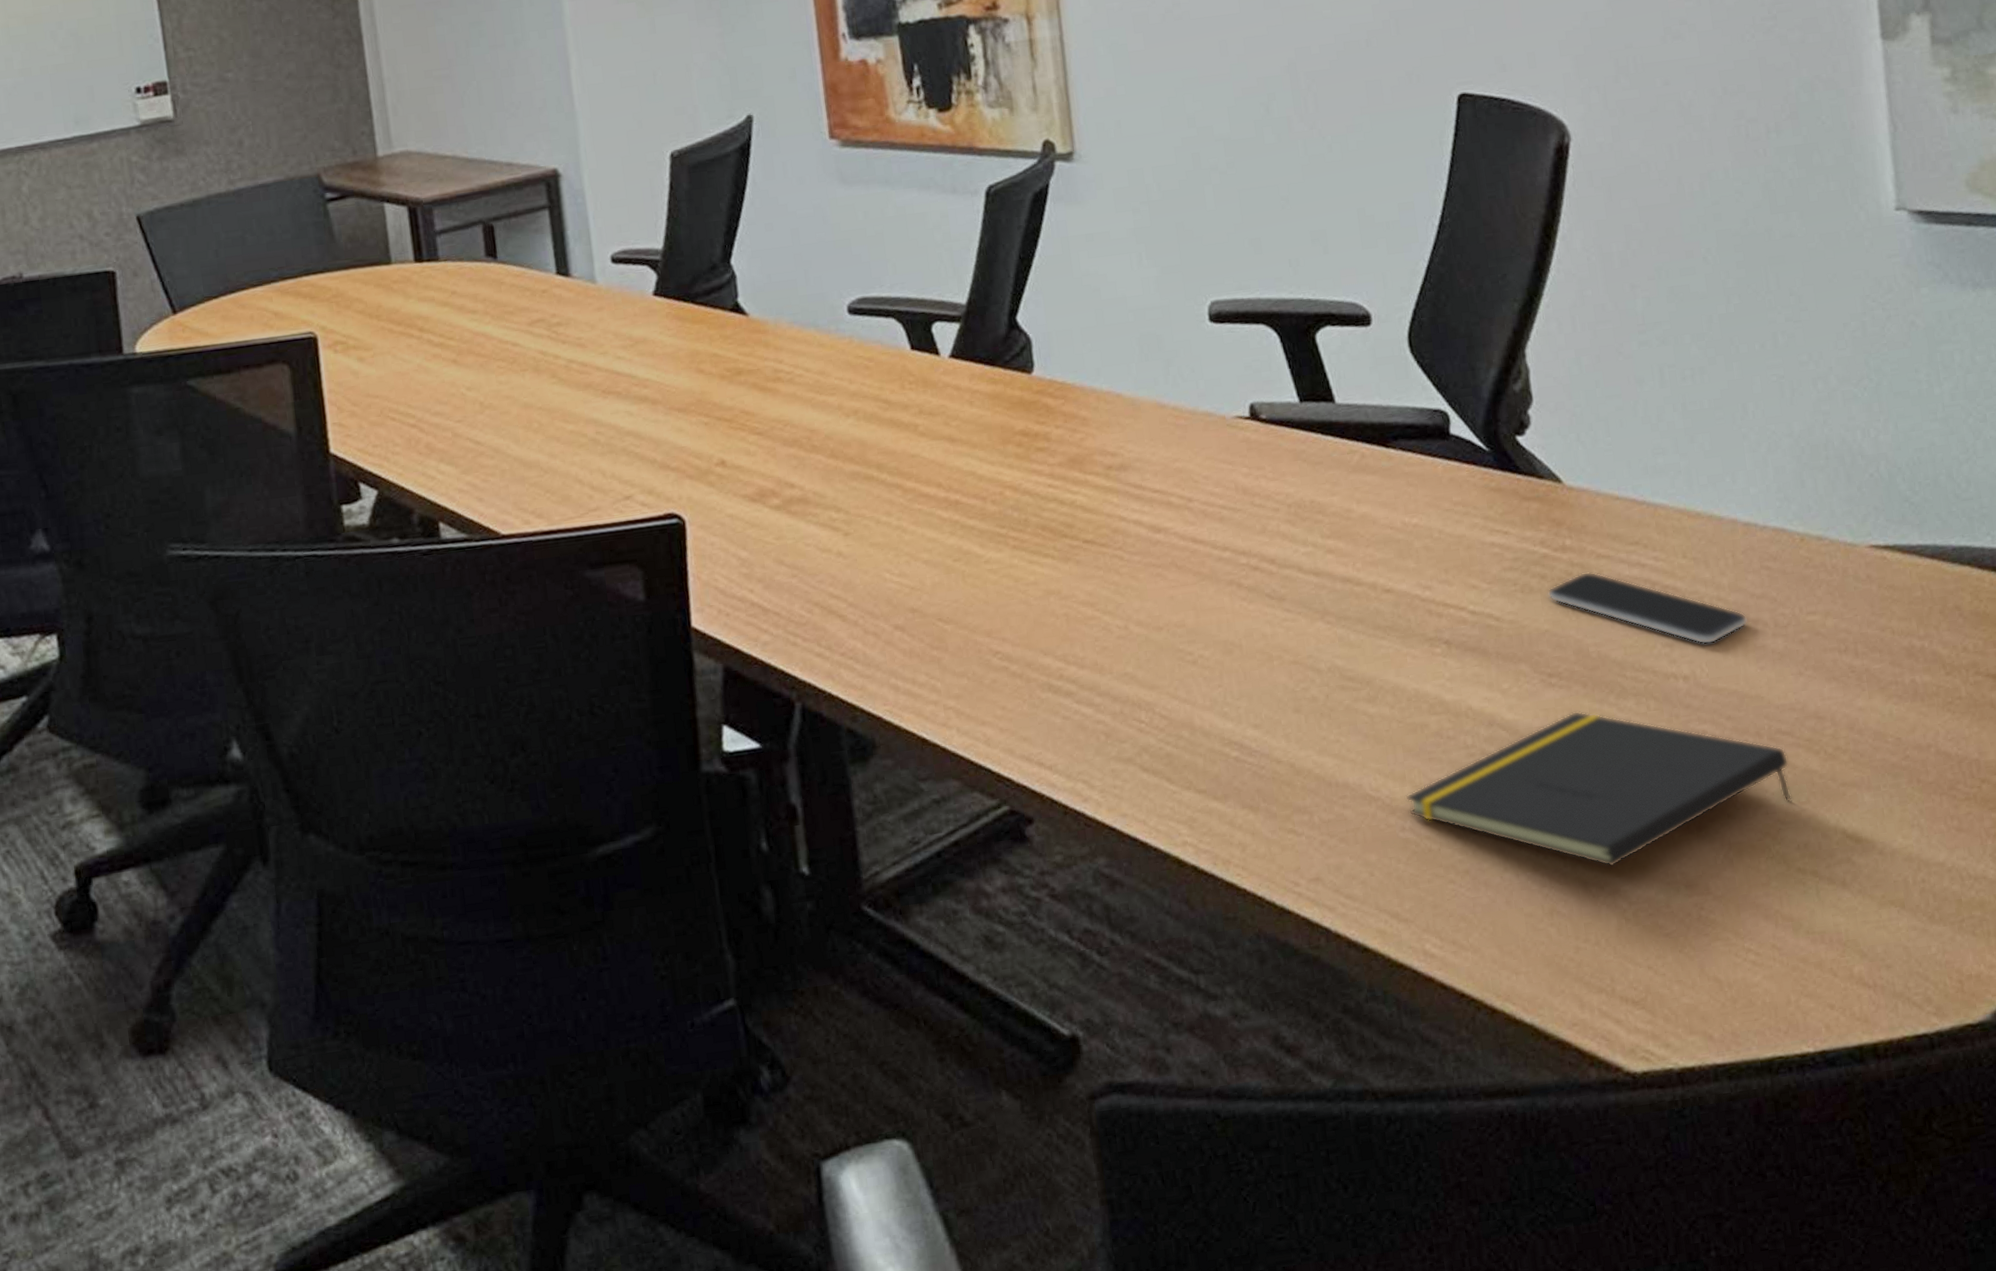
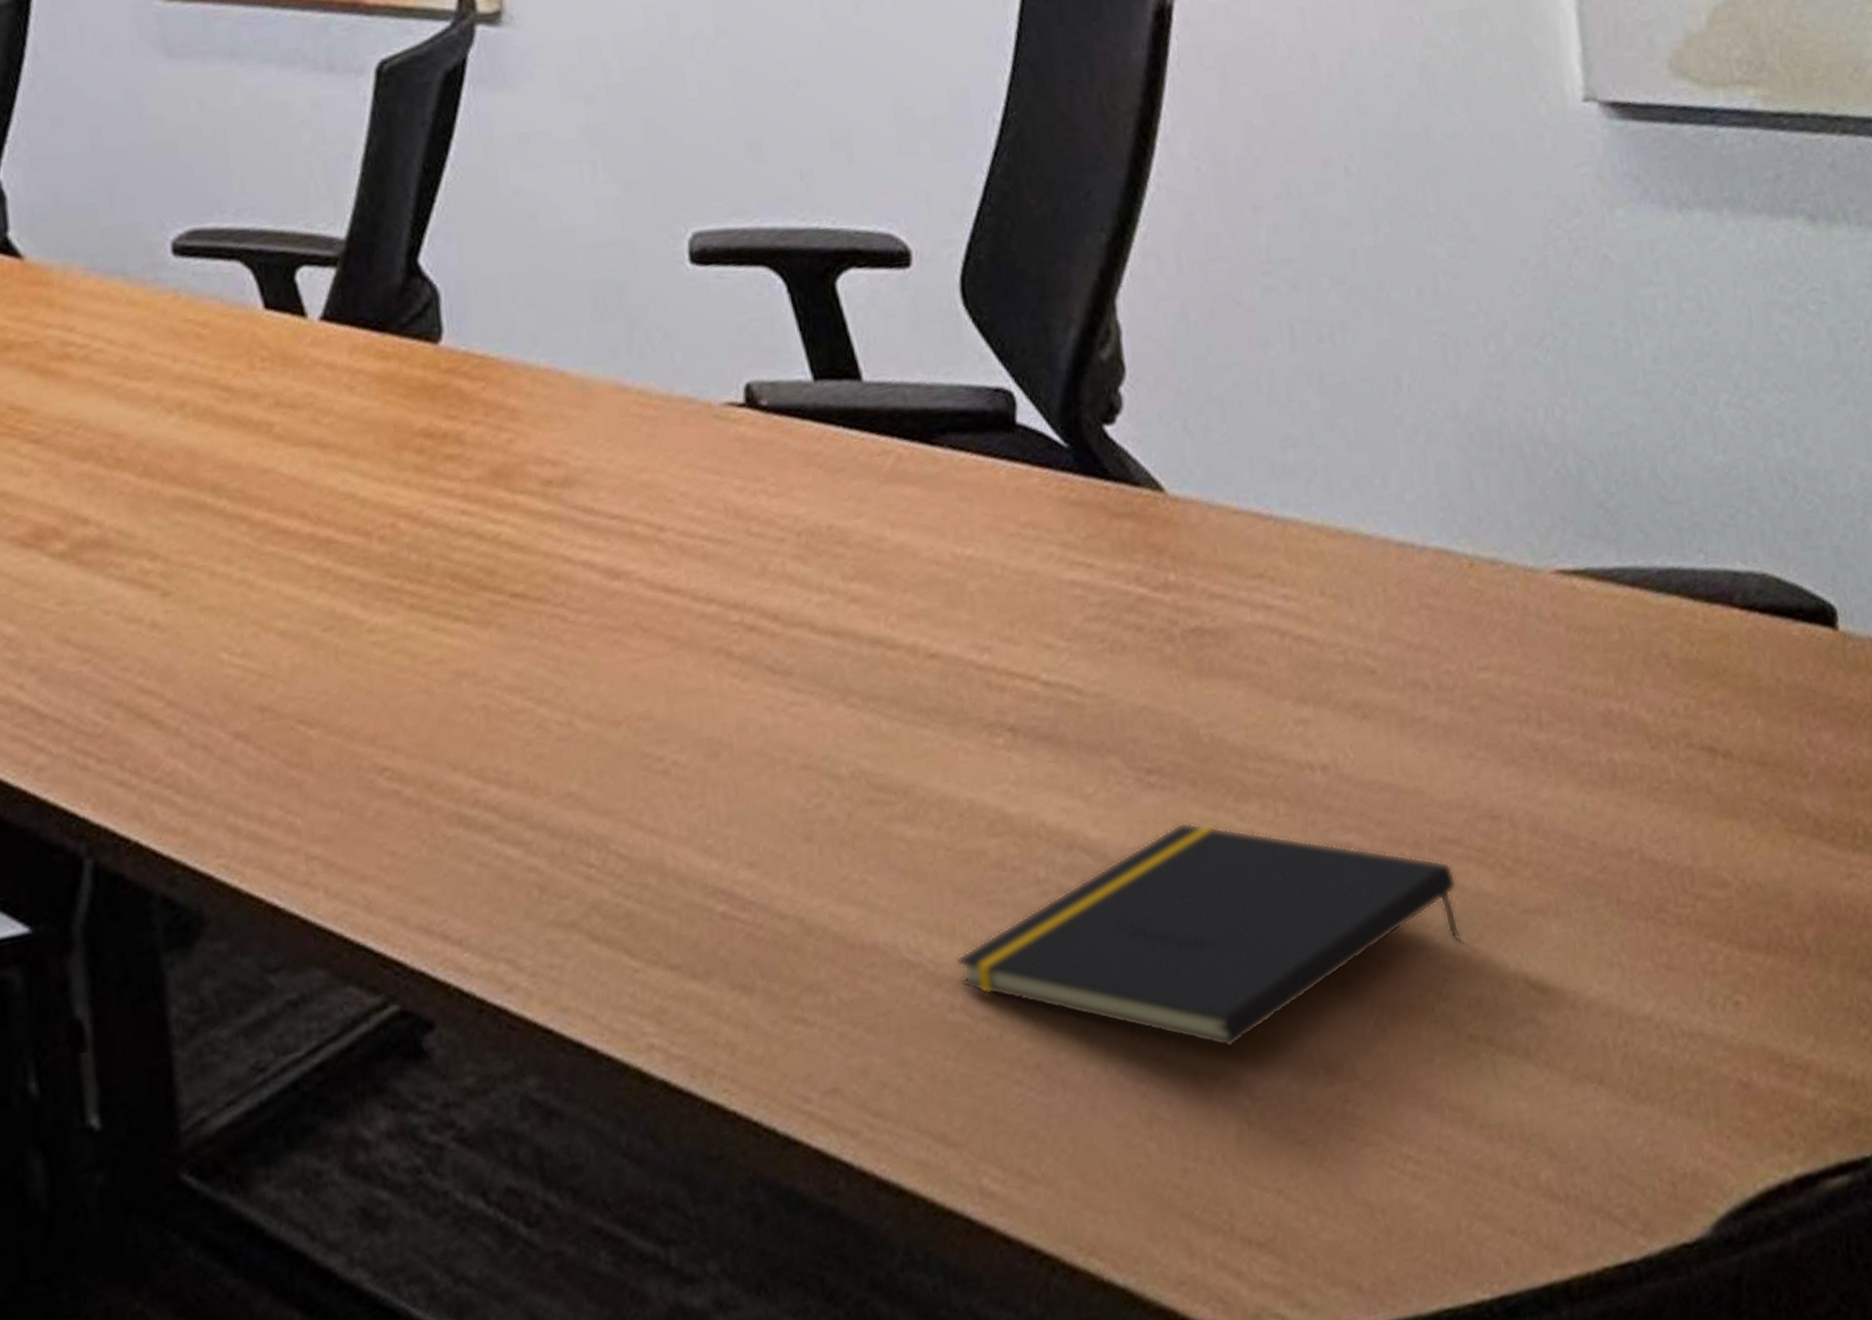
smartphone: present [1547,571,1748,645] -> none [1144,618,1404,720]

